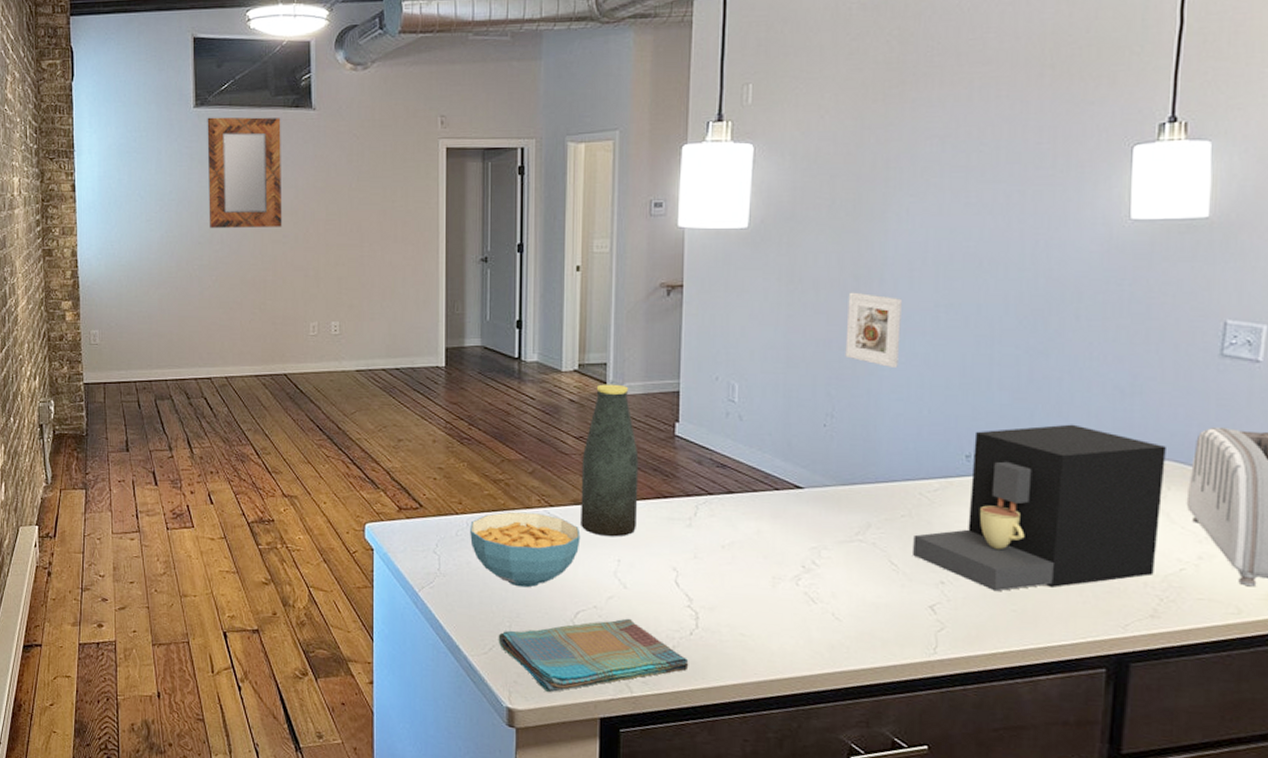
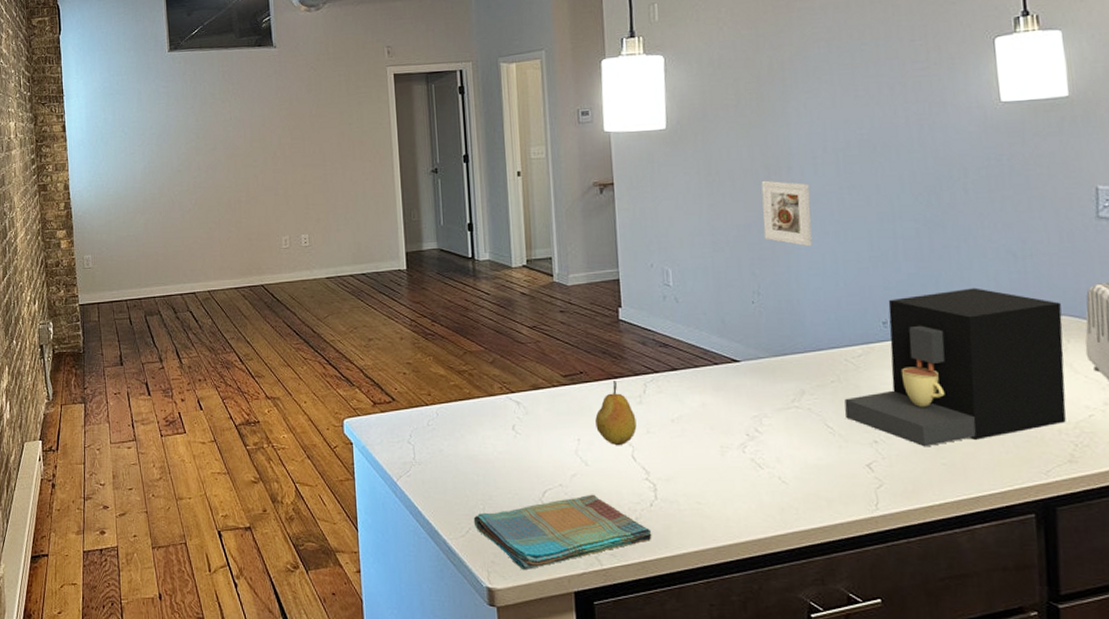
home mirror: present [207,117,282,228] -> none [180,56,253,157]
cereal bowl: present [470,512,581,588] -> none [440,400,542,471]
bottle: present [581,384,639,537] -> none [537,276,592,418]
fruit: none [639,500,683,570] -> present [595,381,637,446]

